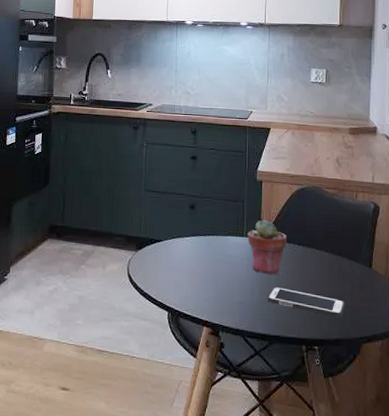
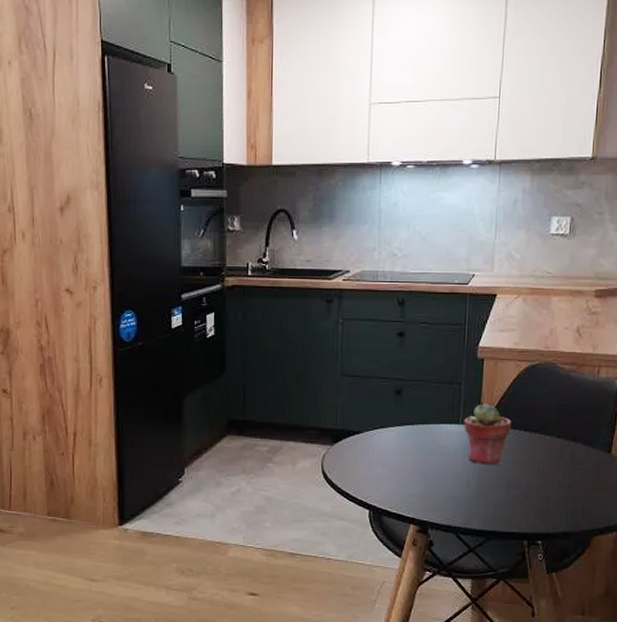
cell phone: present [267,287,345,318] -> none [485,479,577,509]

